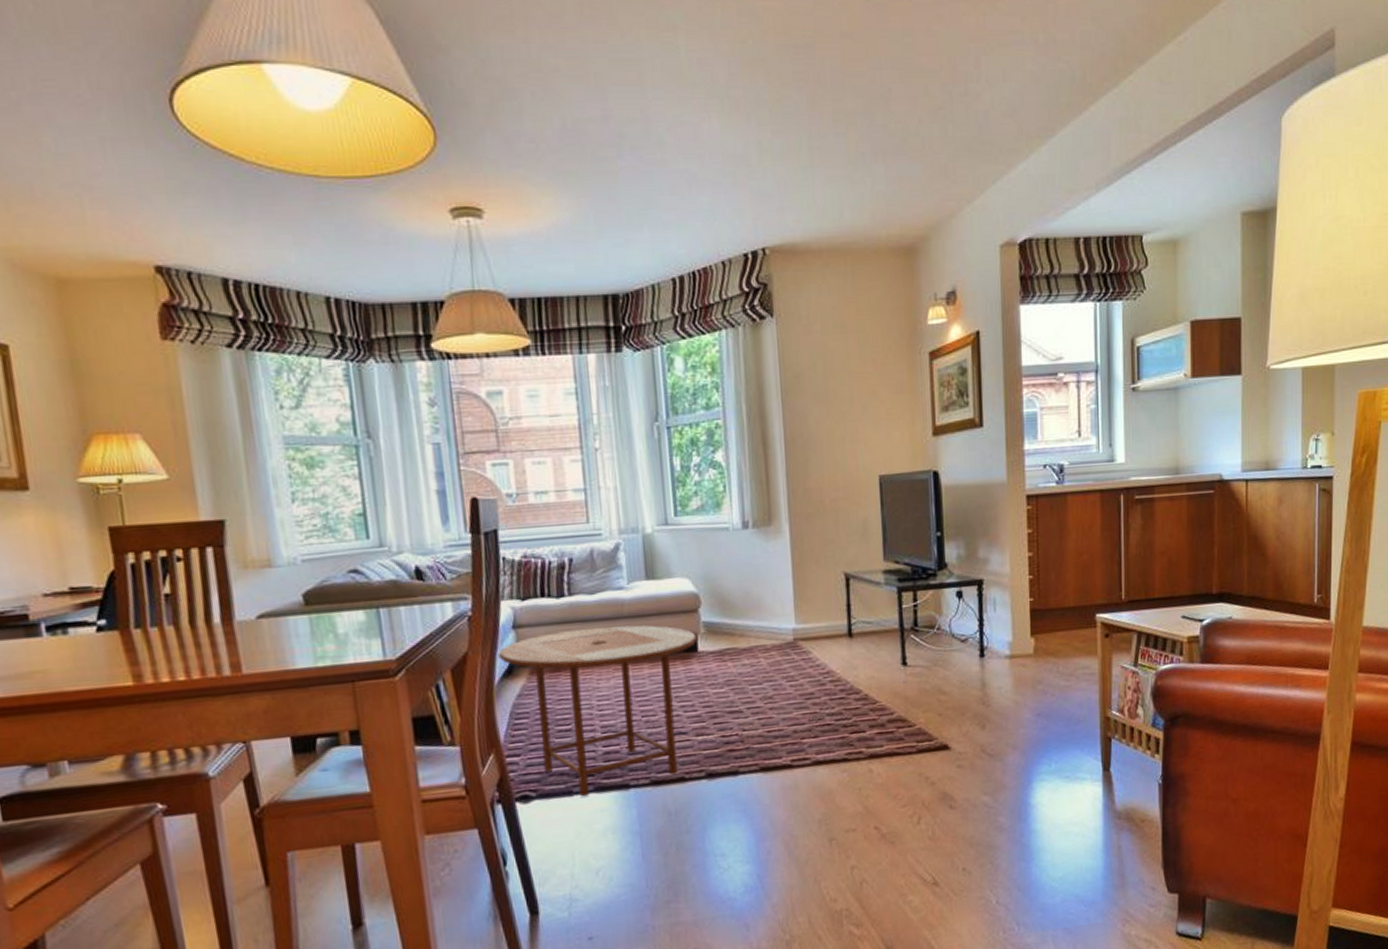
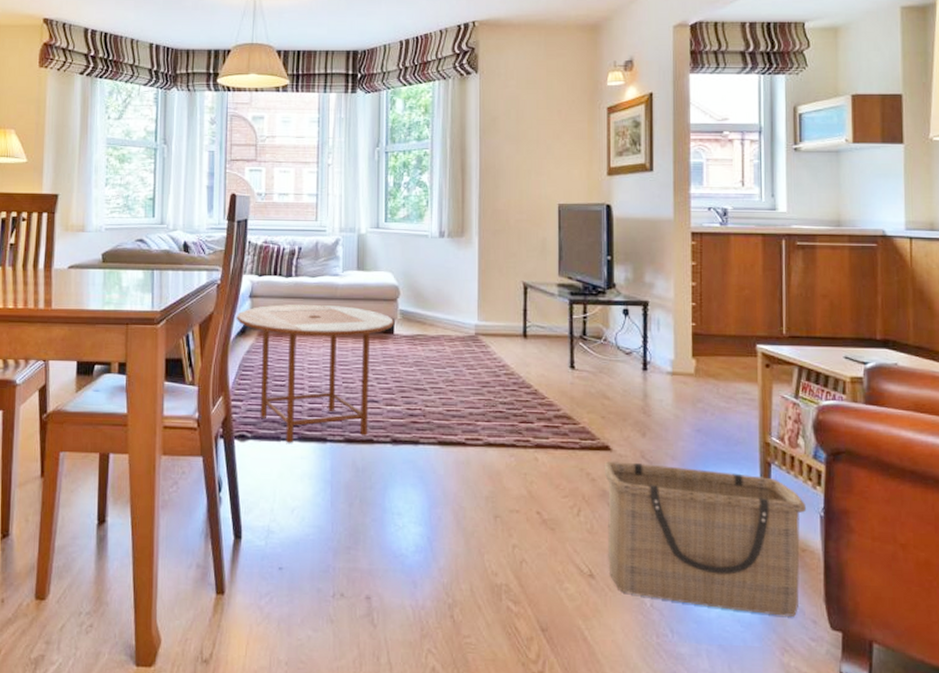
basket: none [943,753,1145,895] -> present [604,461,806,617]

